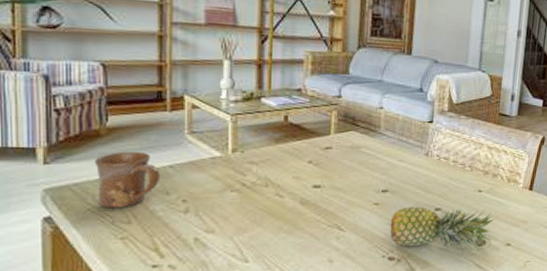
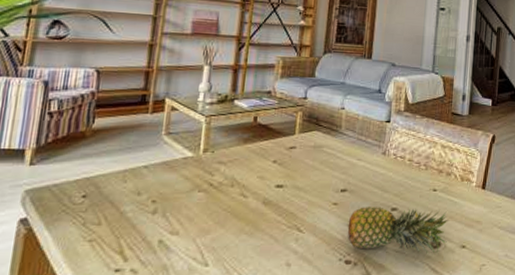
mug: present [94,151,160,209] -> none [73,152,135,210]

